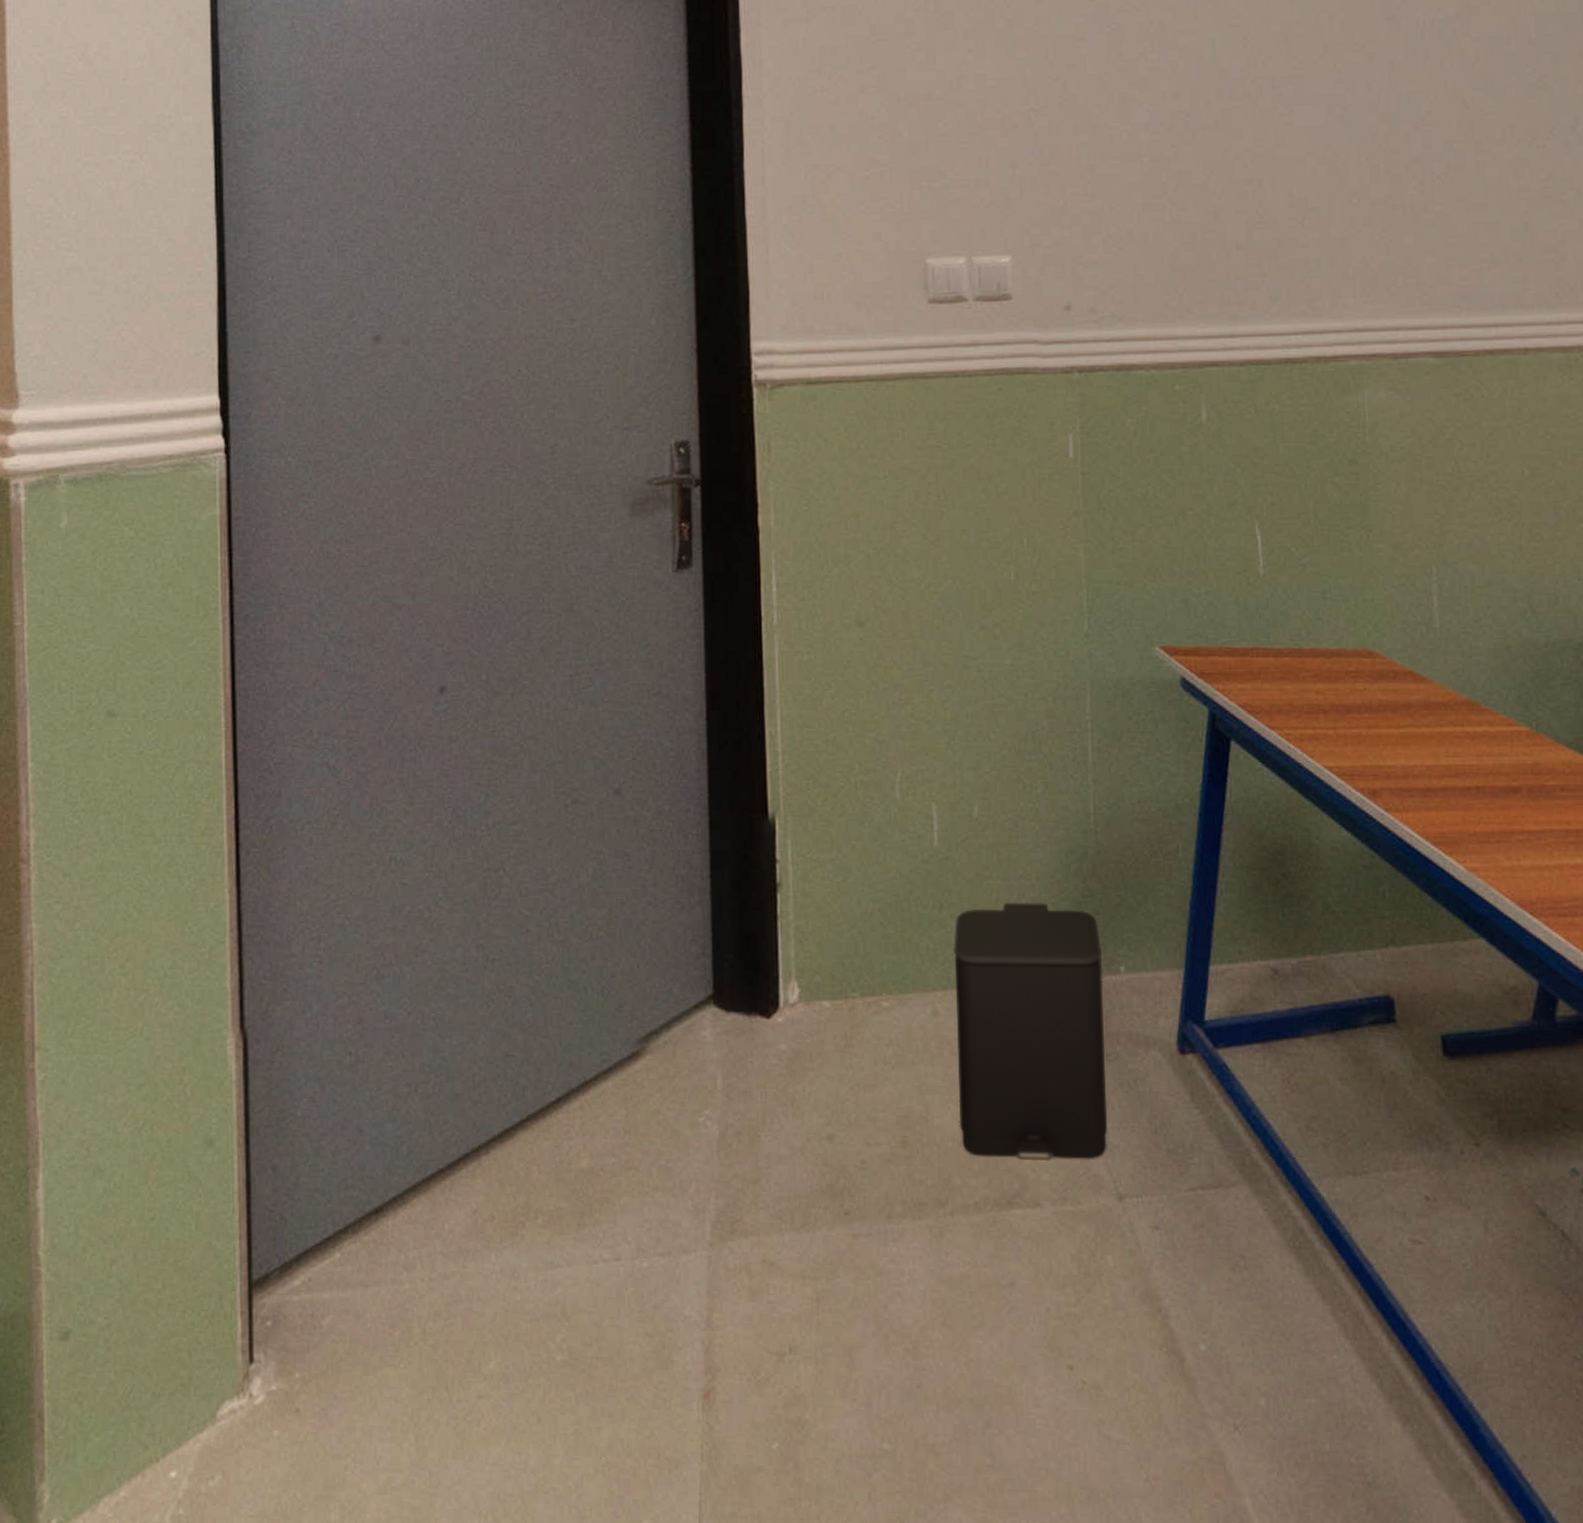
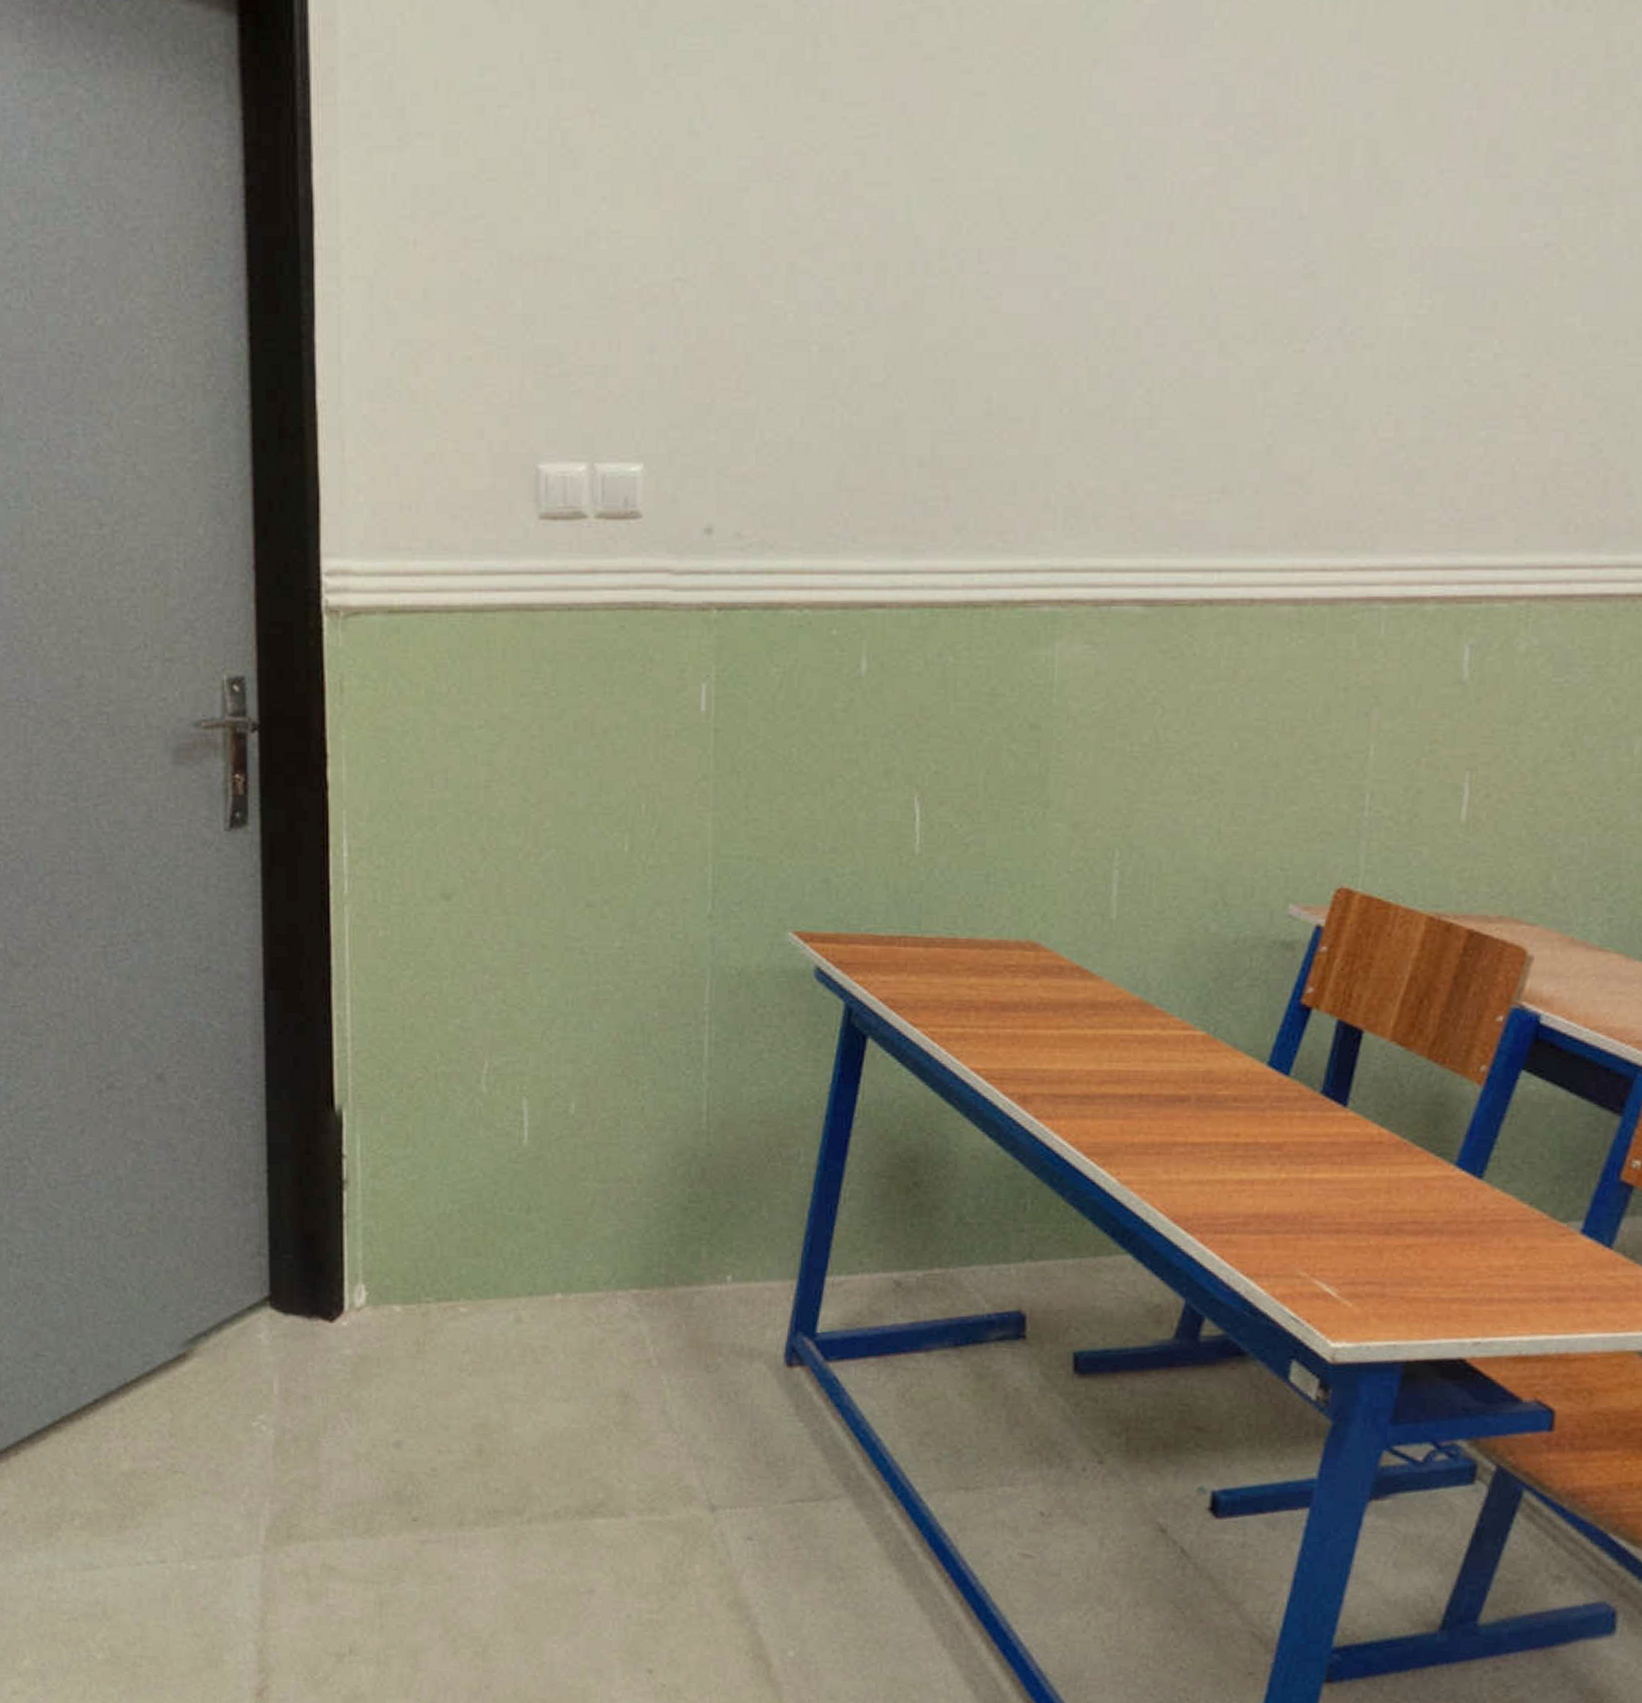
pedal bin: present [953,902,1108,1161] -> none [540,1206,708,1471]

